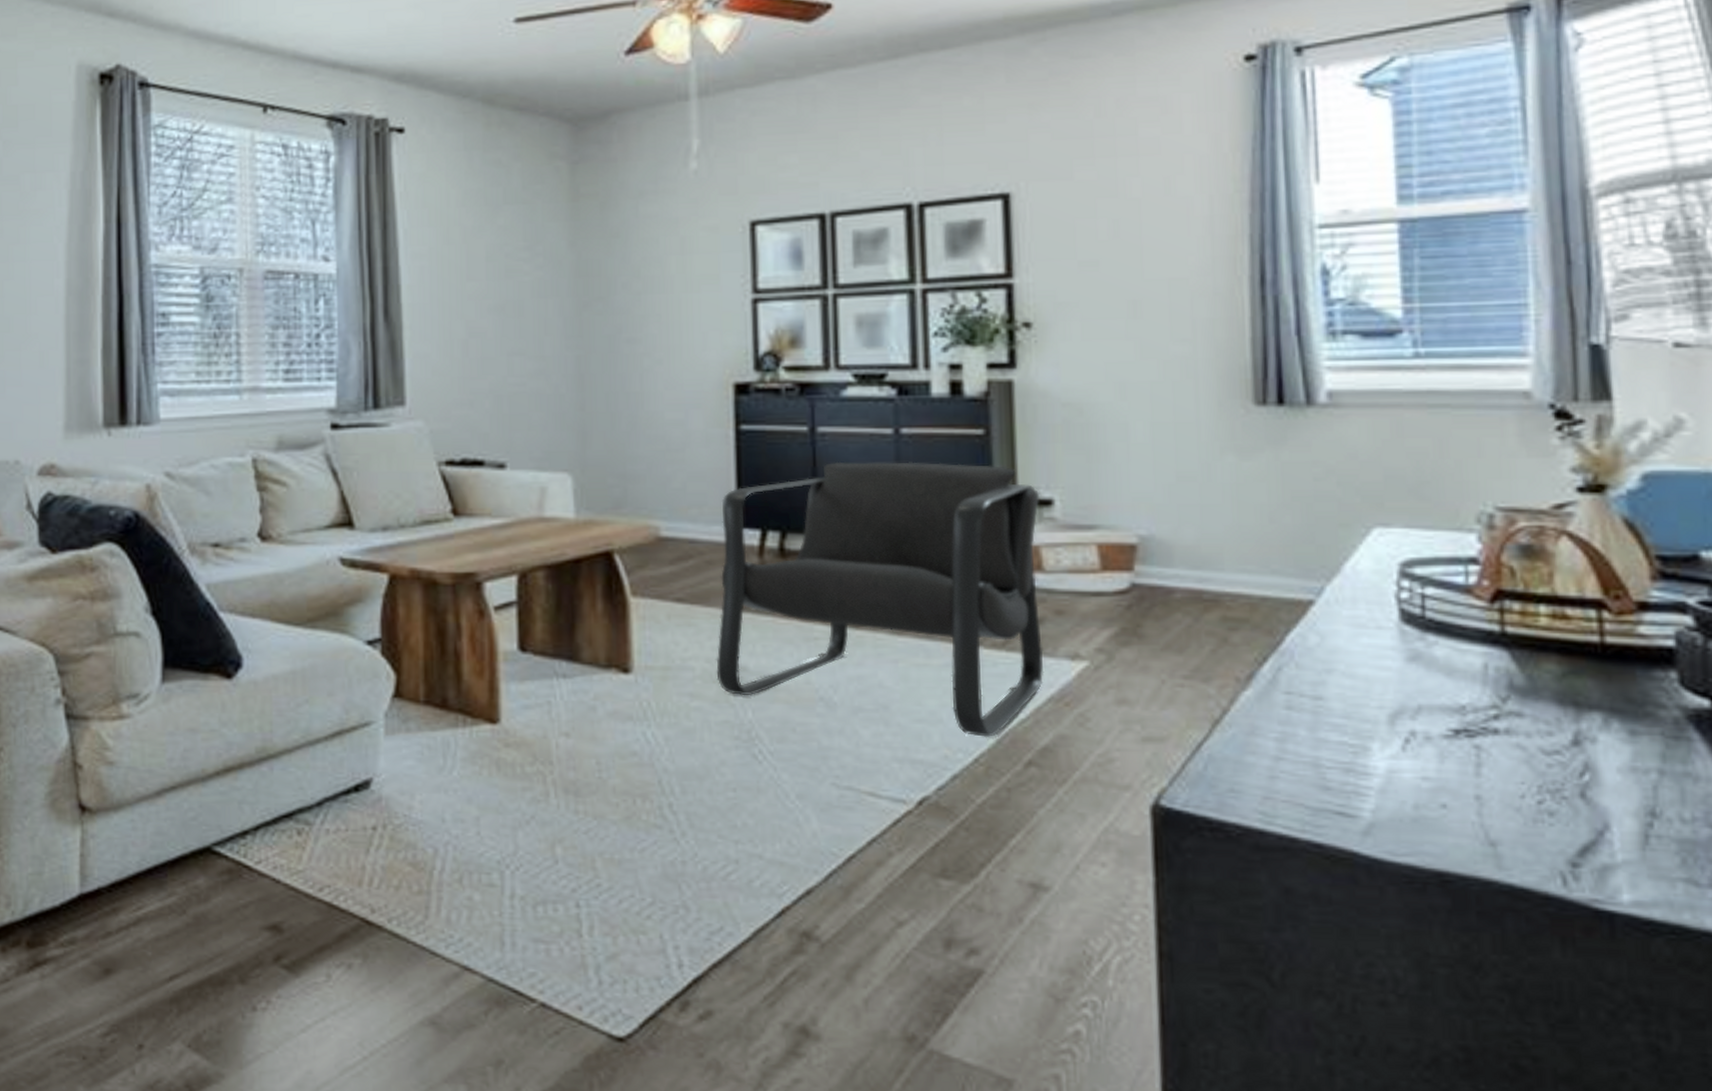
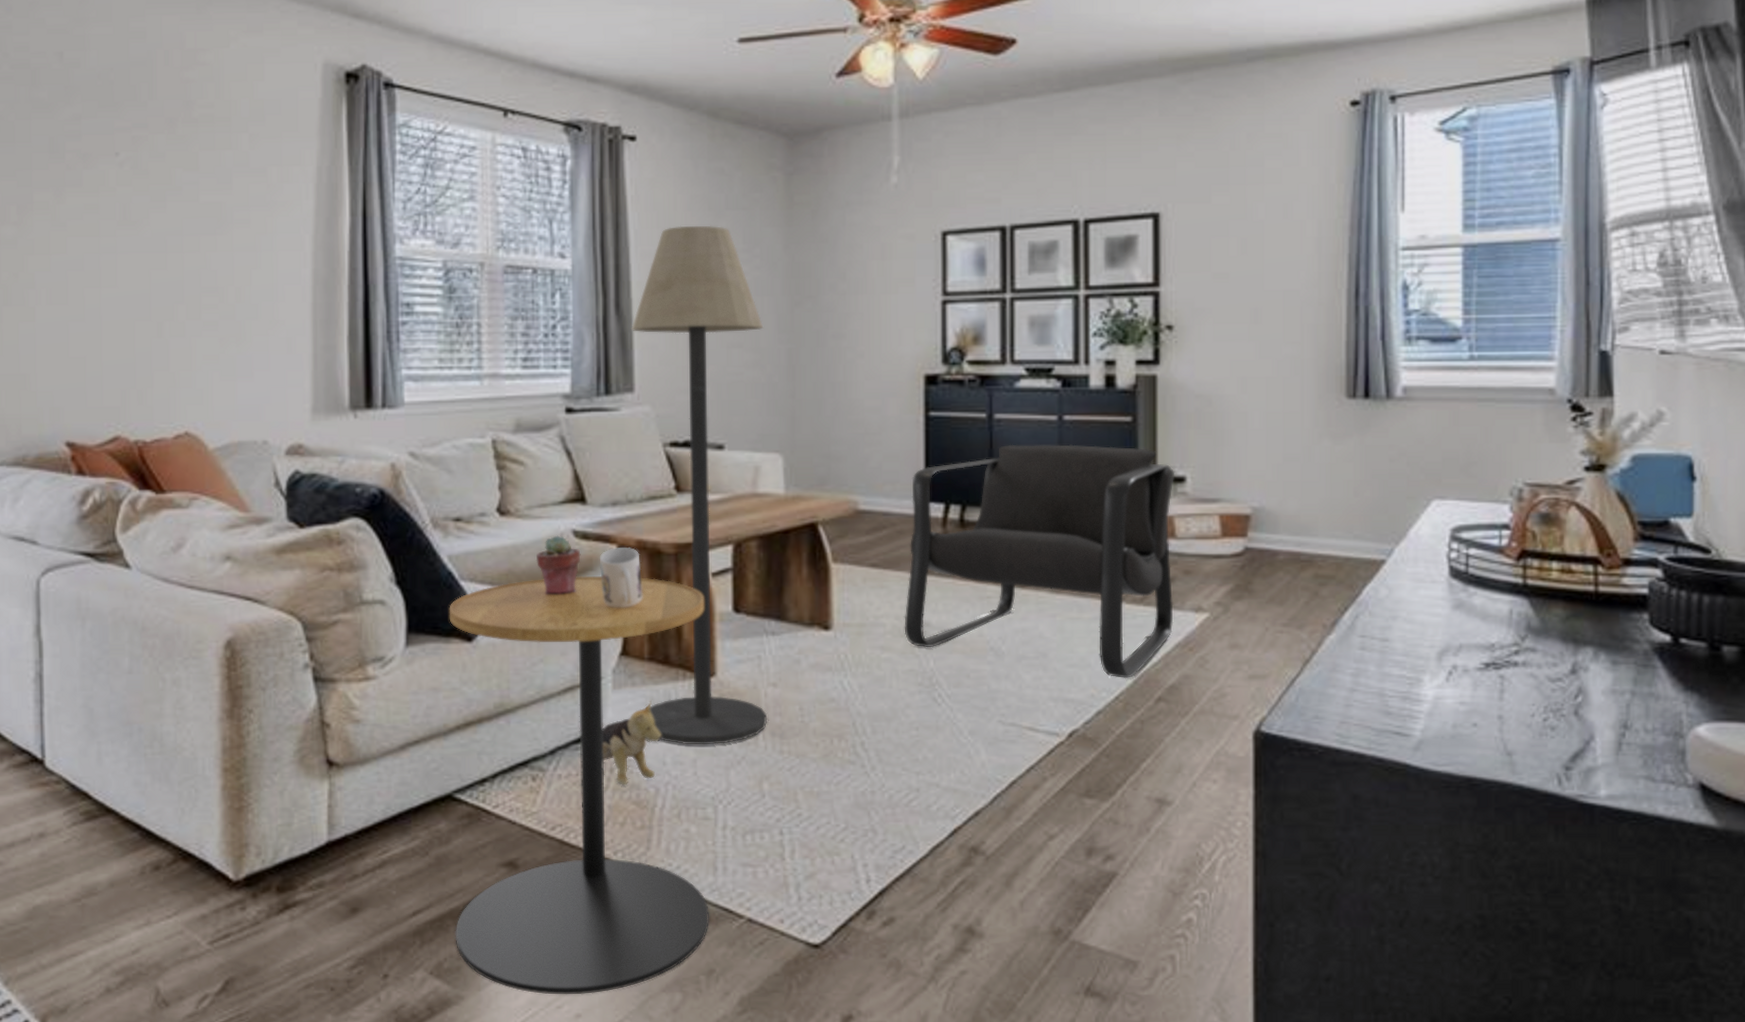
side table: none [207,608,497,1081] -> present [449,575,709,995]
potted succulent: none [300,563,349,629] -> present [535,535,581,595]
mug: none [369,577,417,645] -> present [599,548,643,608]
plush toy: none [374,748,440,844] -> present [602,700,662,785]
floor lamp: none [401,221,559,802] -> present [631,225,767,745]

